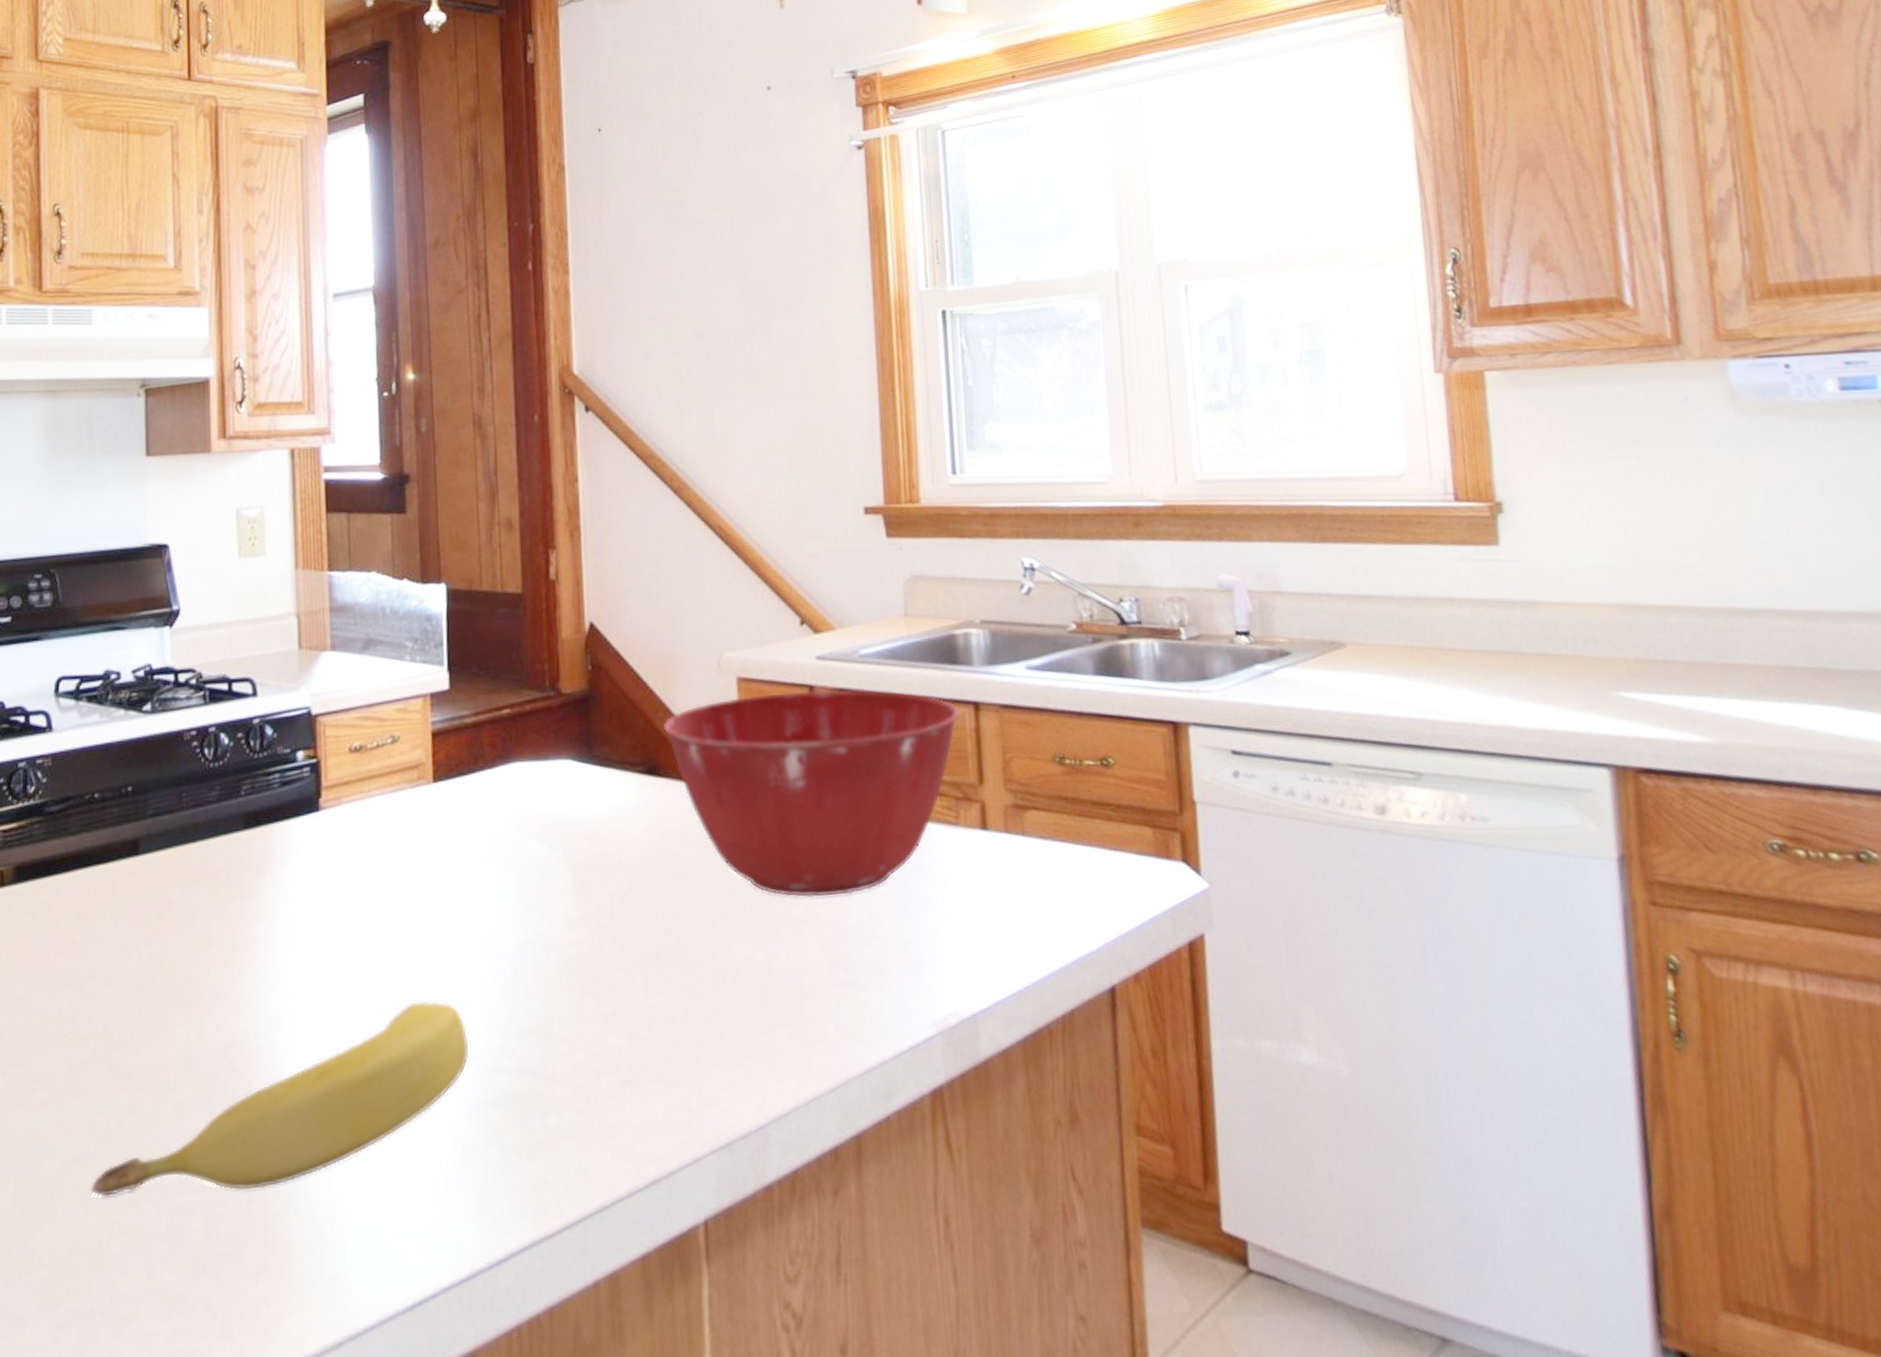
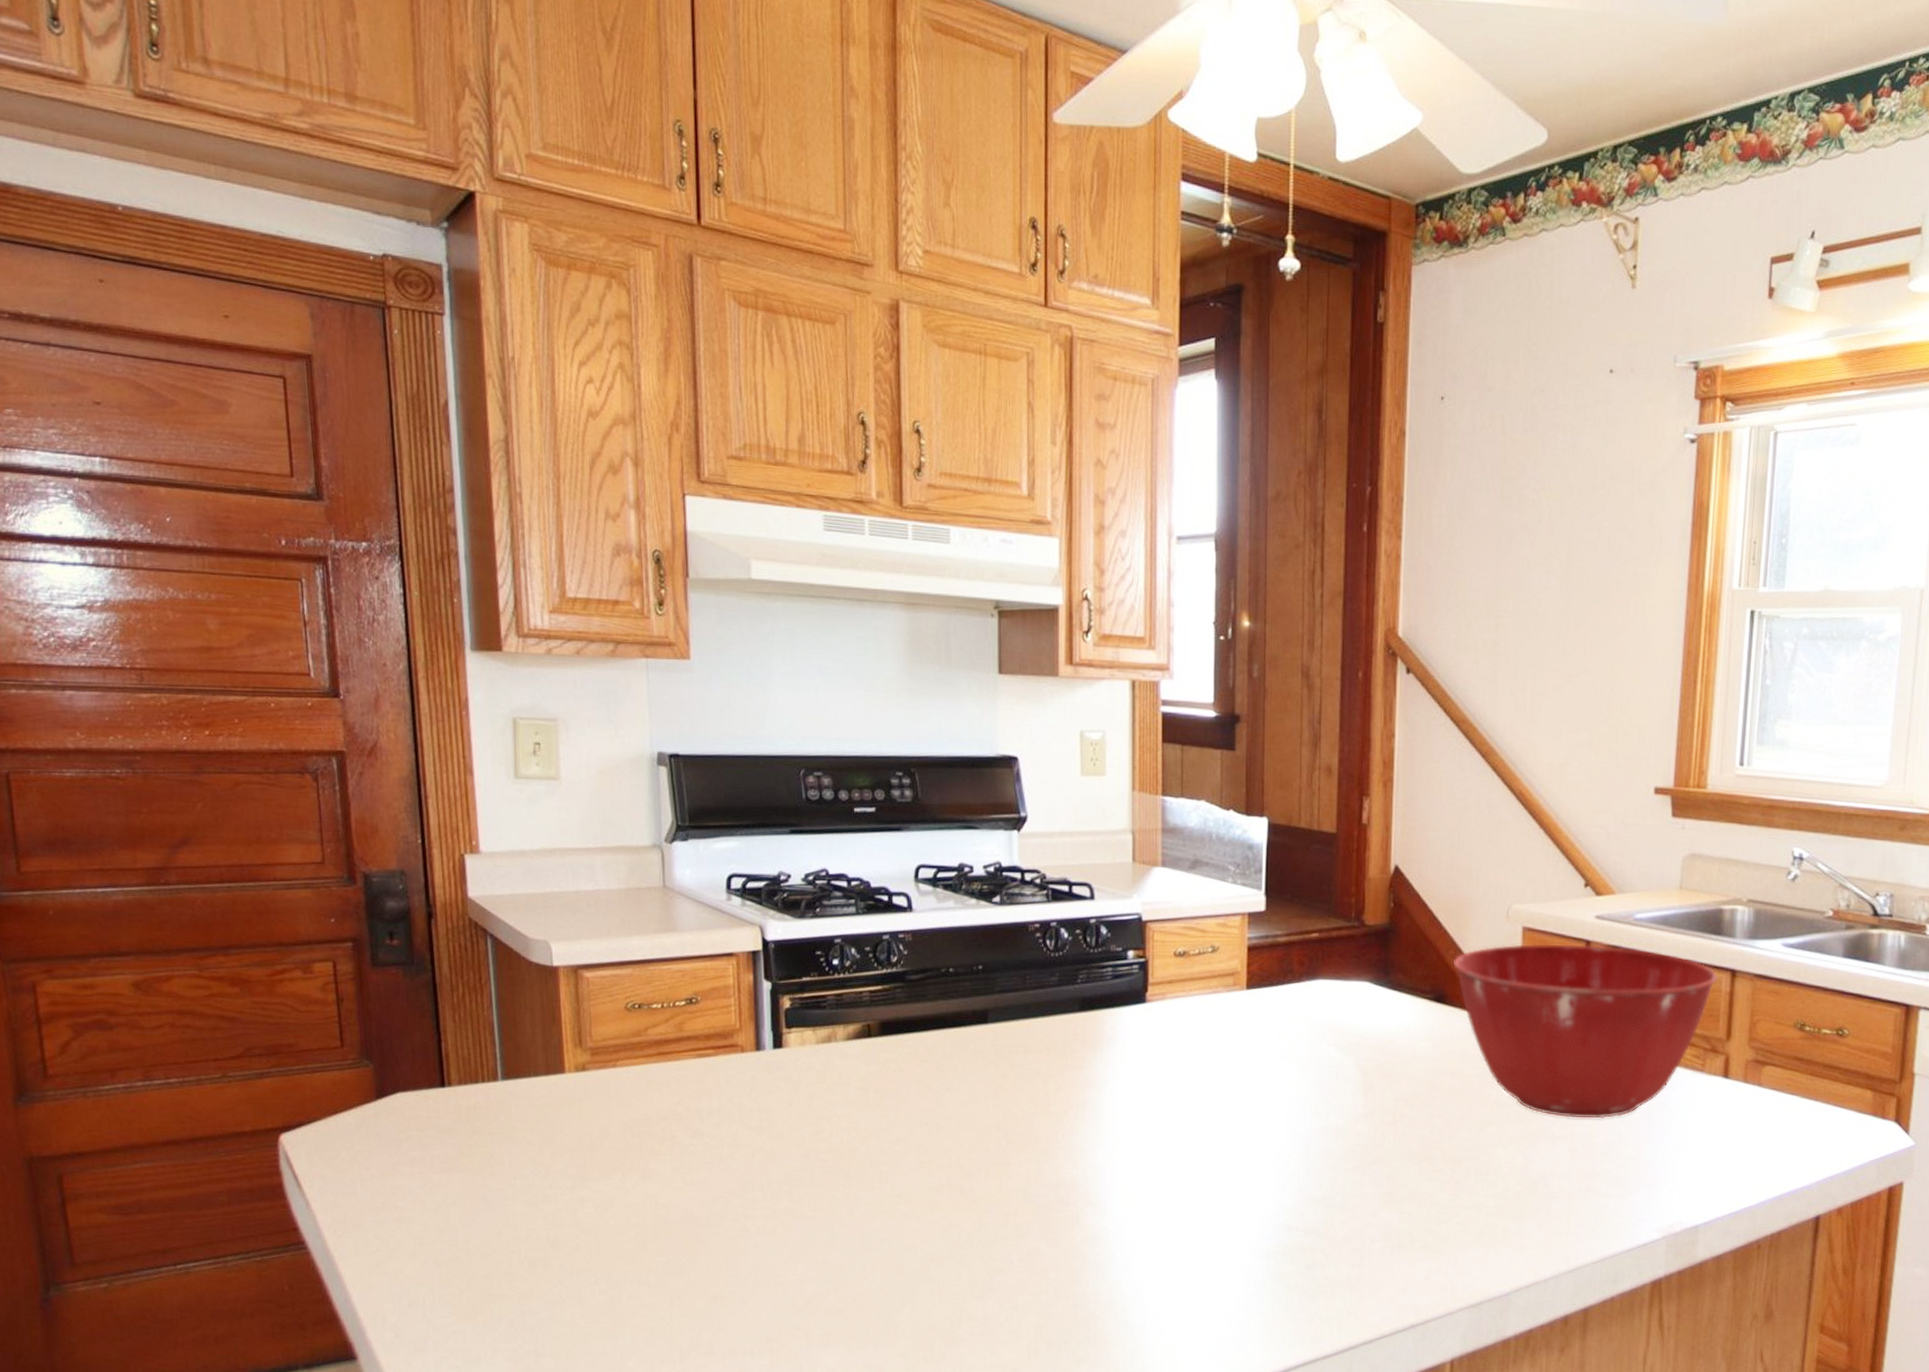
banana: present [90,1001,470,1197] -> none [944,1167,1265,1298]

